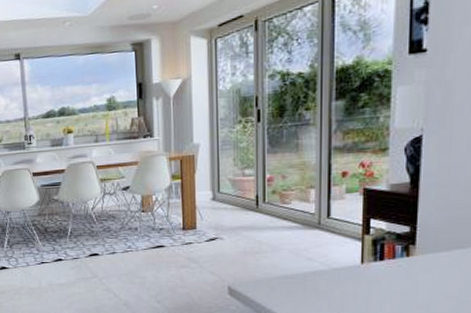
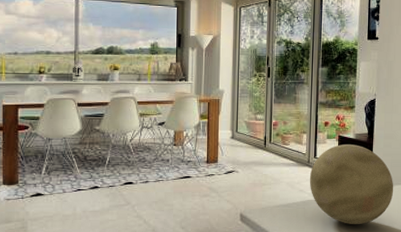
decorative ball: none [321,198,454,300] -> present [309,144,394,224]

